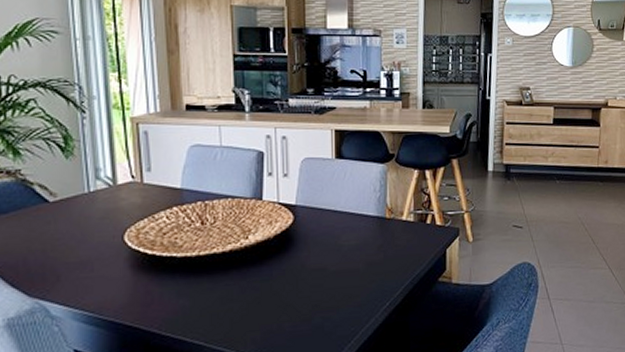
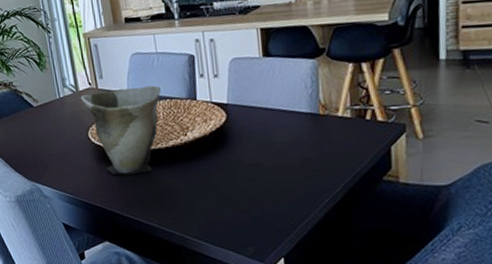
vase: none [119,182,222,286] -> present [81,85,161,175]

